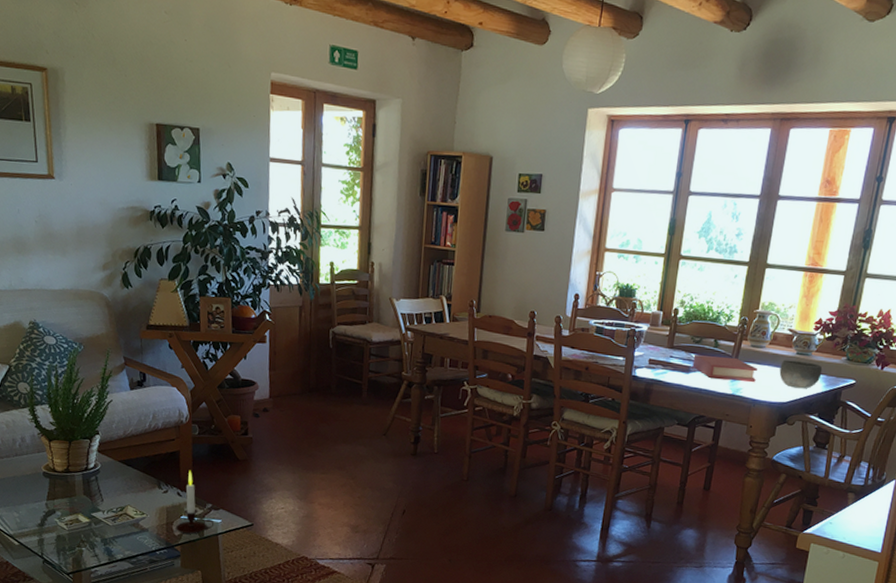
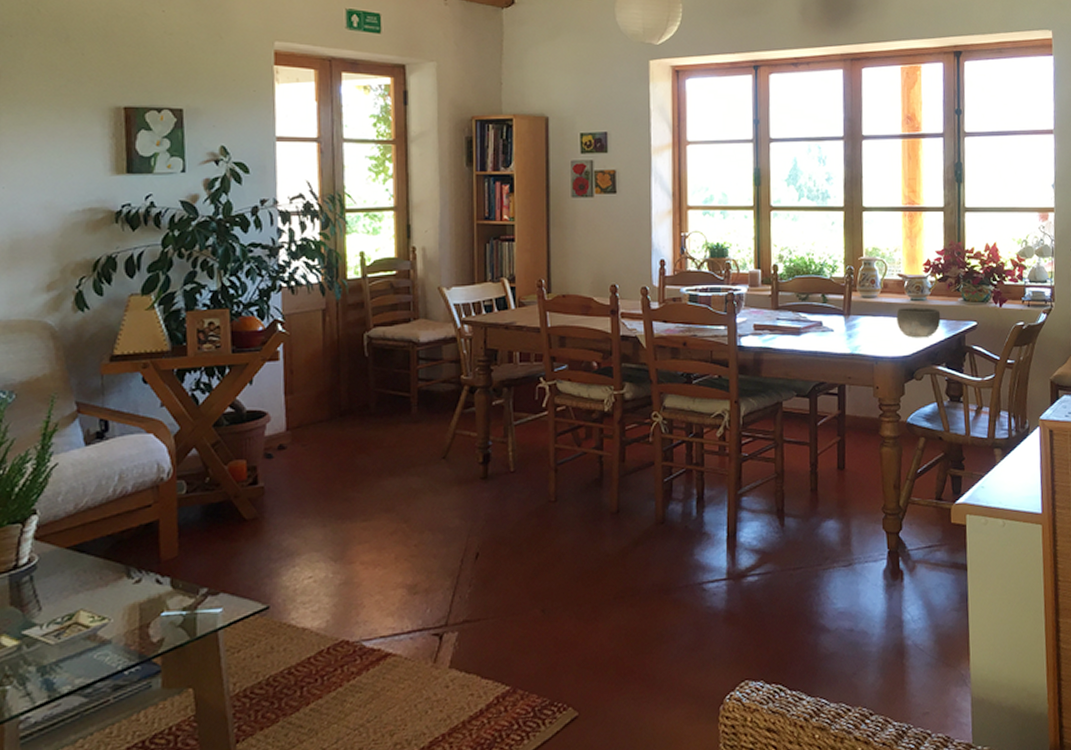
candle: present [176,470,214,534] -> none [154,544,212,637]
book: present [692,355,757,382] -> none [802,312,873,338]

